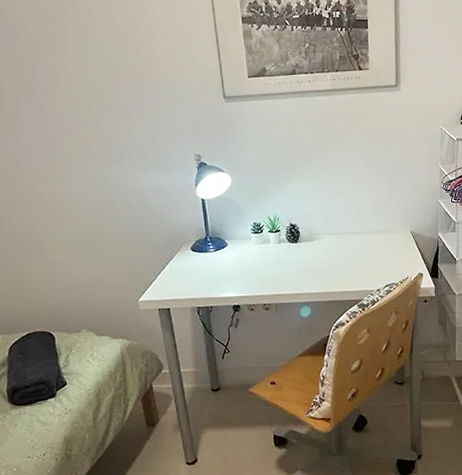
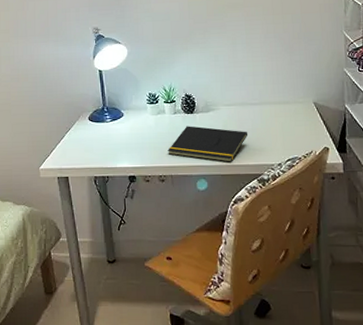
notepad: none [272,255,350,290] -> present [167,126,248,162]

